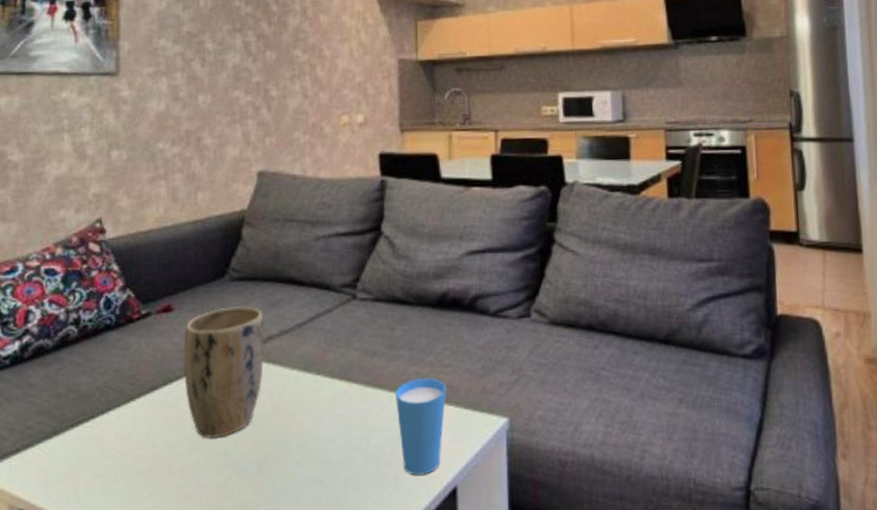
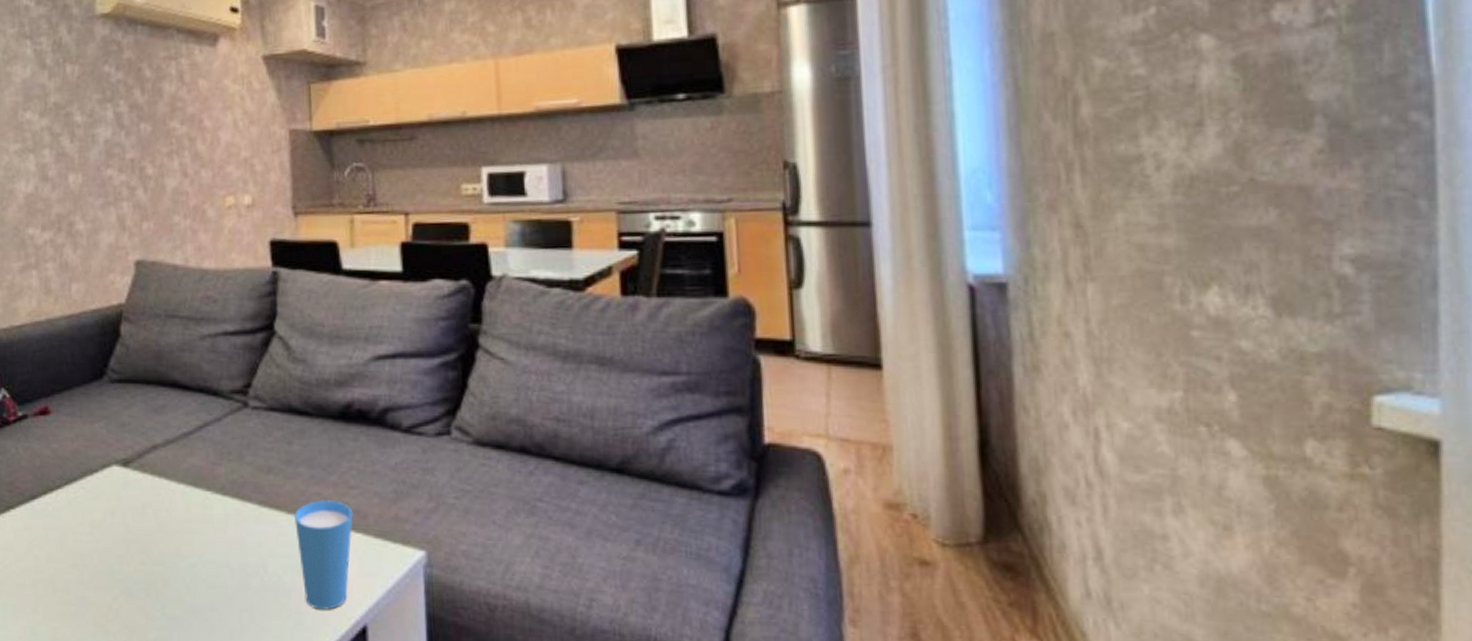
plant pot: present [183,306,264,438] -> none [62,412,148,554]

